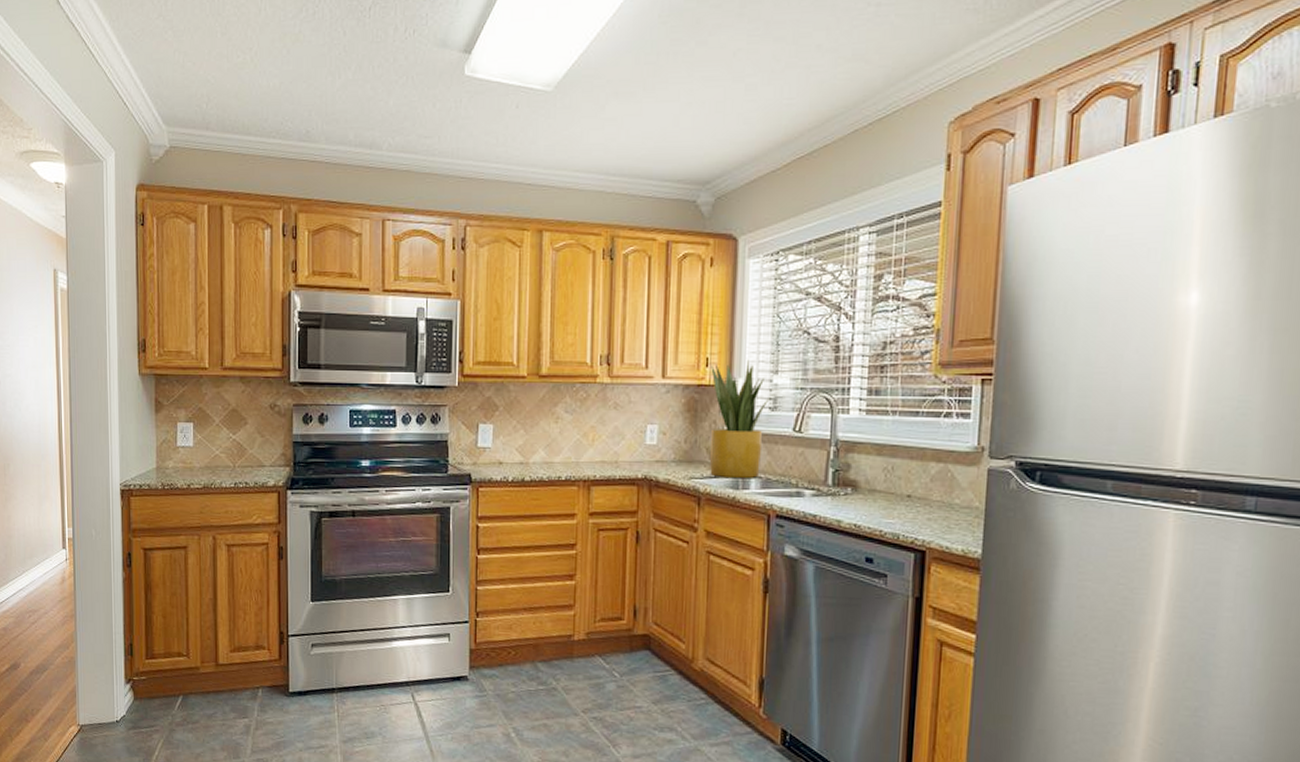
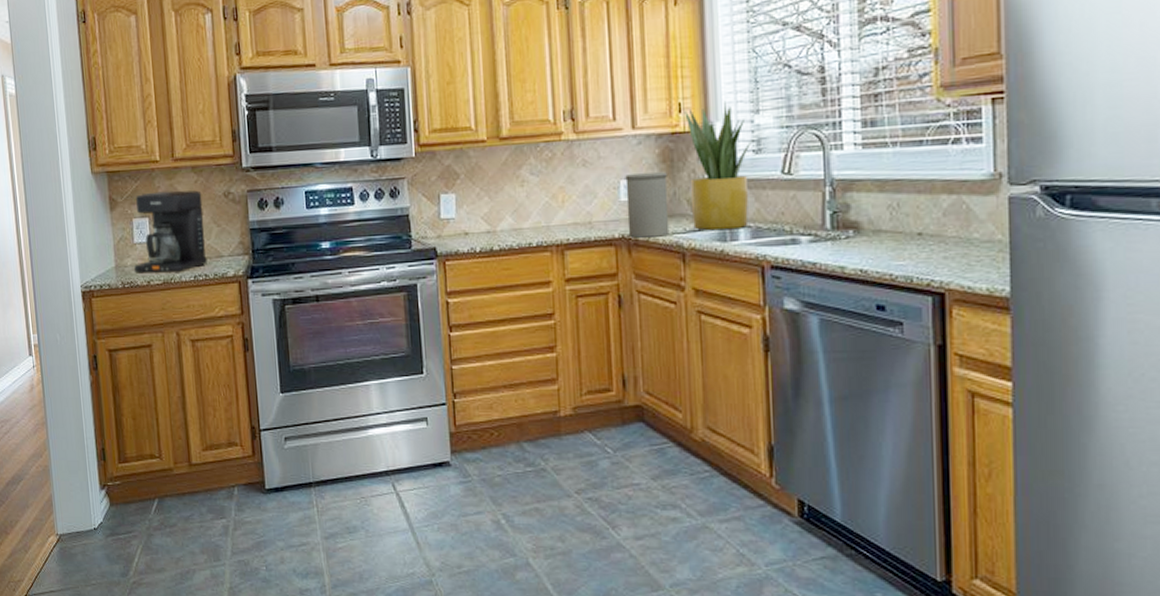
coffee maker: none [176,398,248,479] -> present [134,190,207,274]
canister: none [650,420,690,480] -> present [625,172,670,238]

